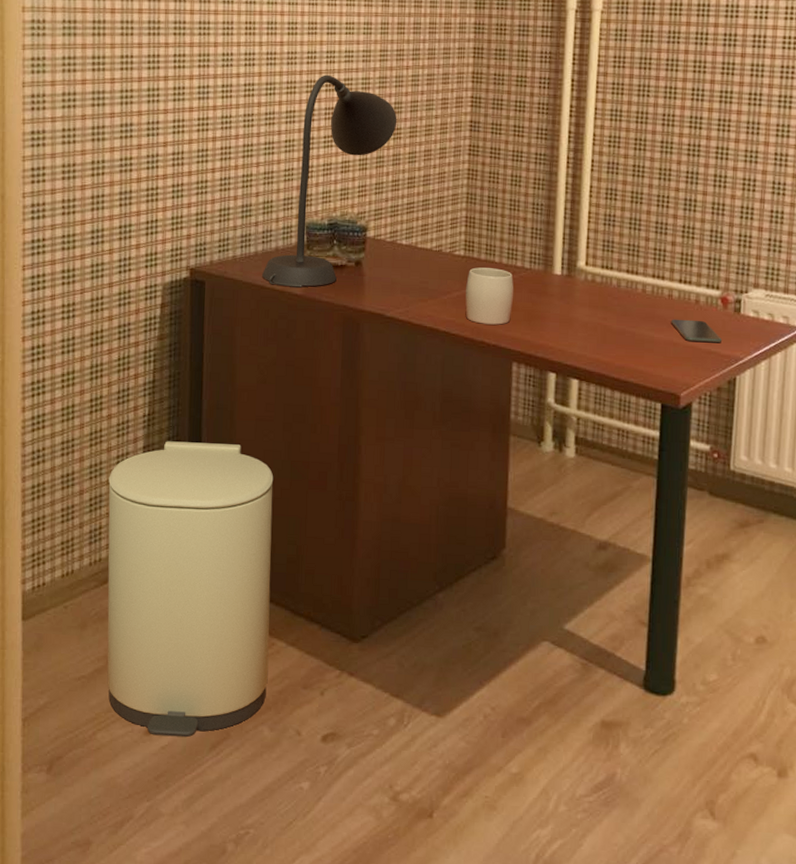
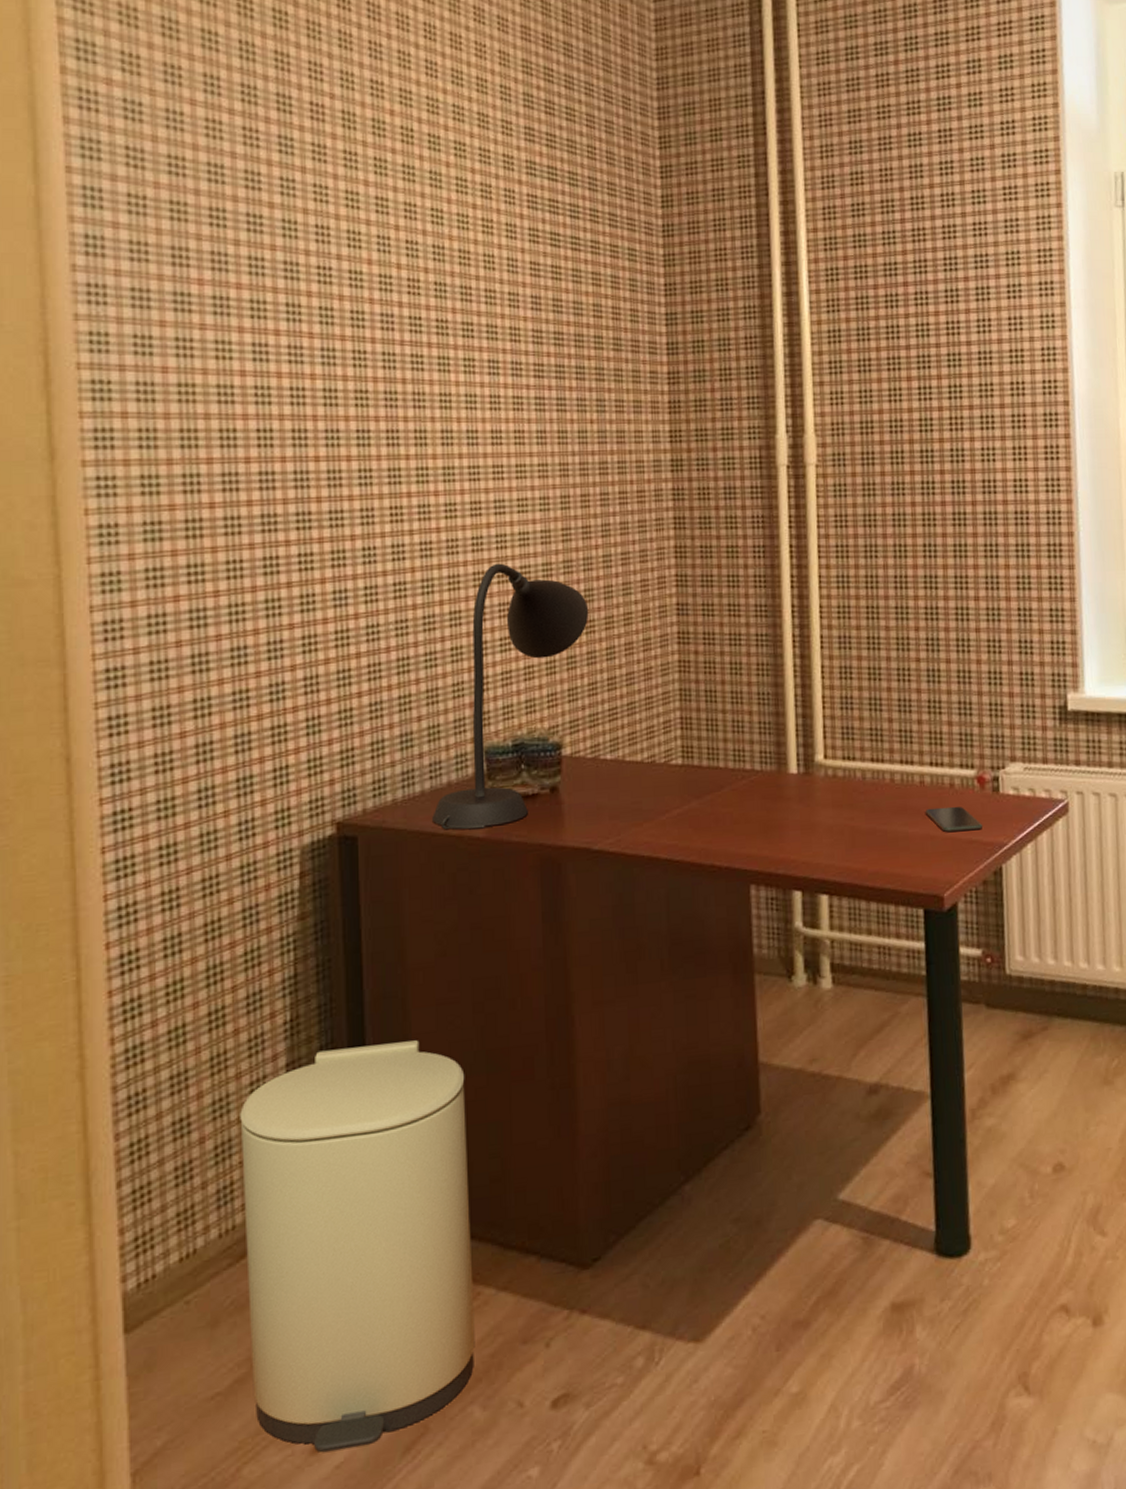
mug: present [465,267,514,326] -> none [687,775,745,845]

